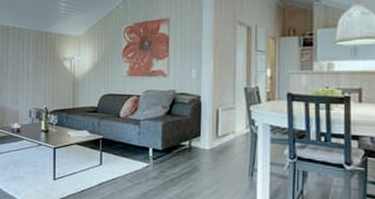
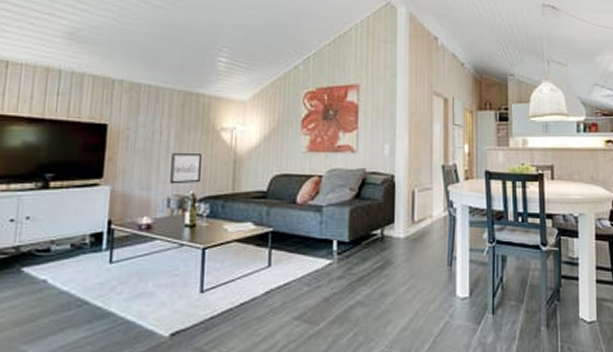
wall art: none [31,77,51,101] -> present [170,153,202,185]

